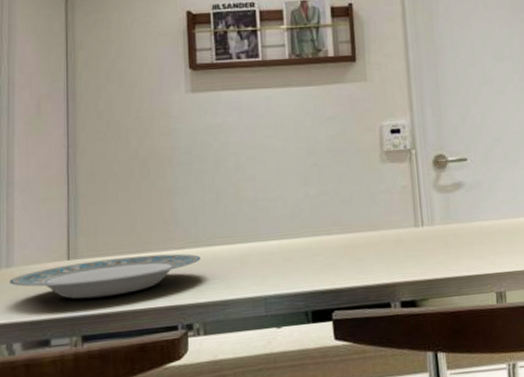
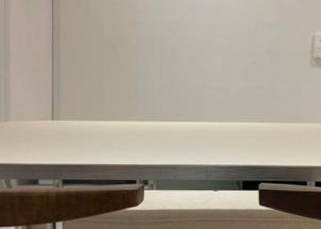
plate: present [8,253,202,299] -> none [6,122,157,152]

